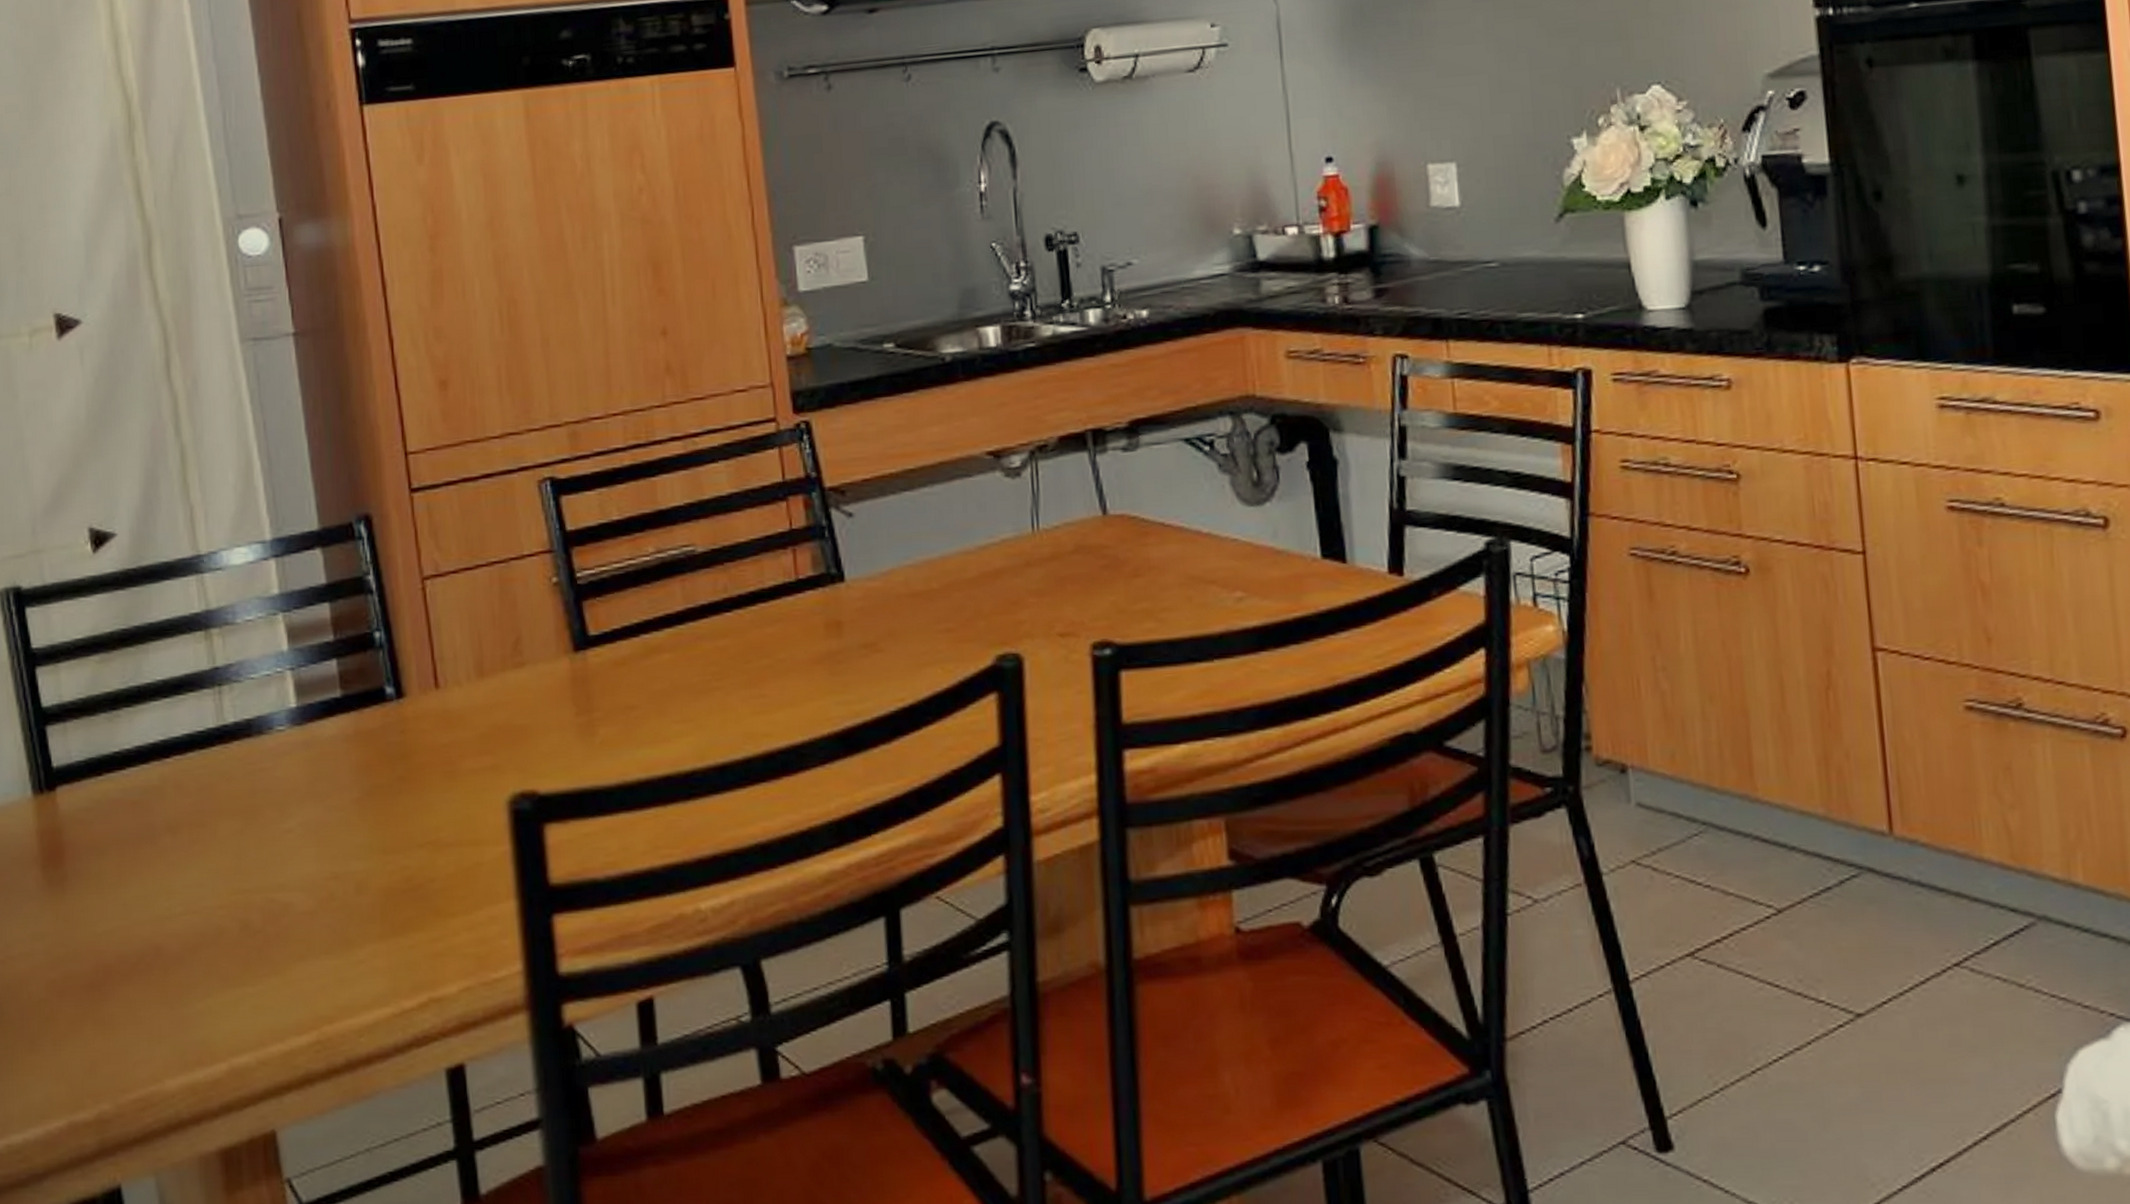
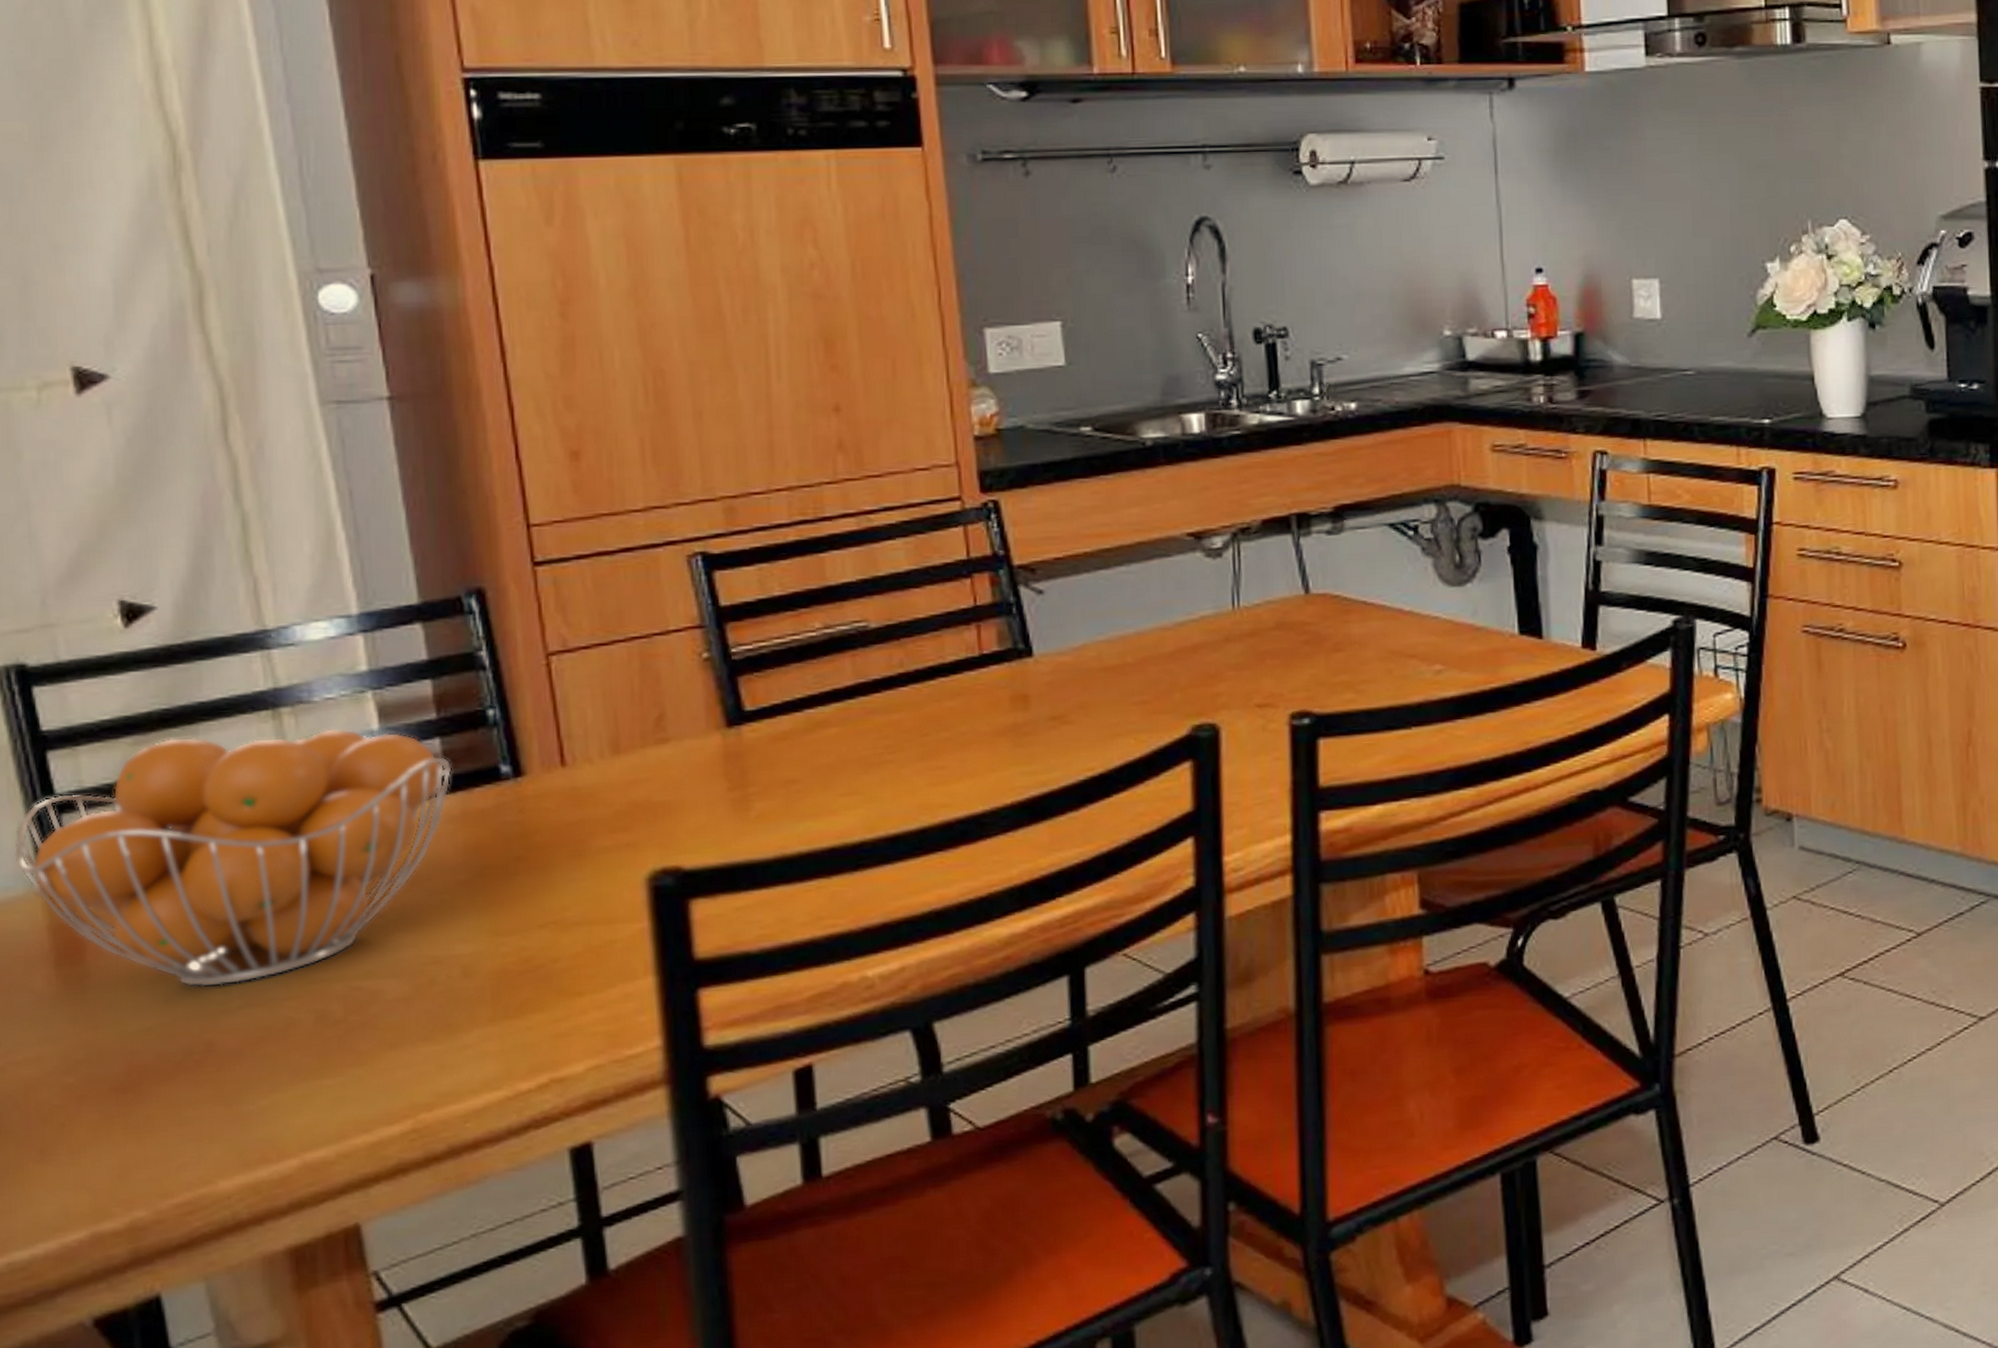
fruit basket: none [11,649,347,894] -> present [13,728,452,988]

